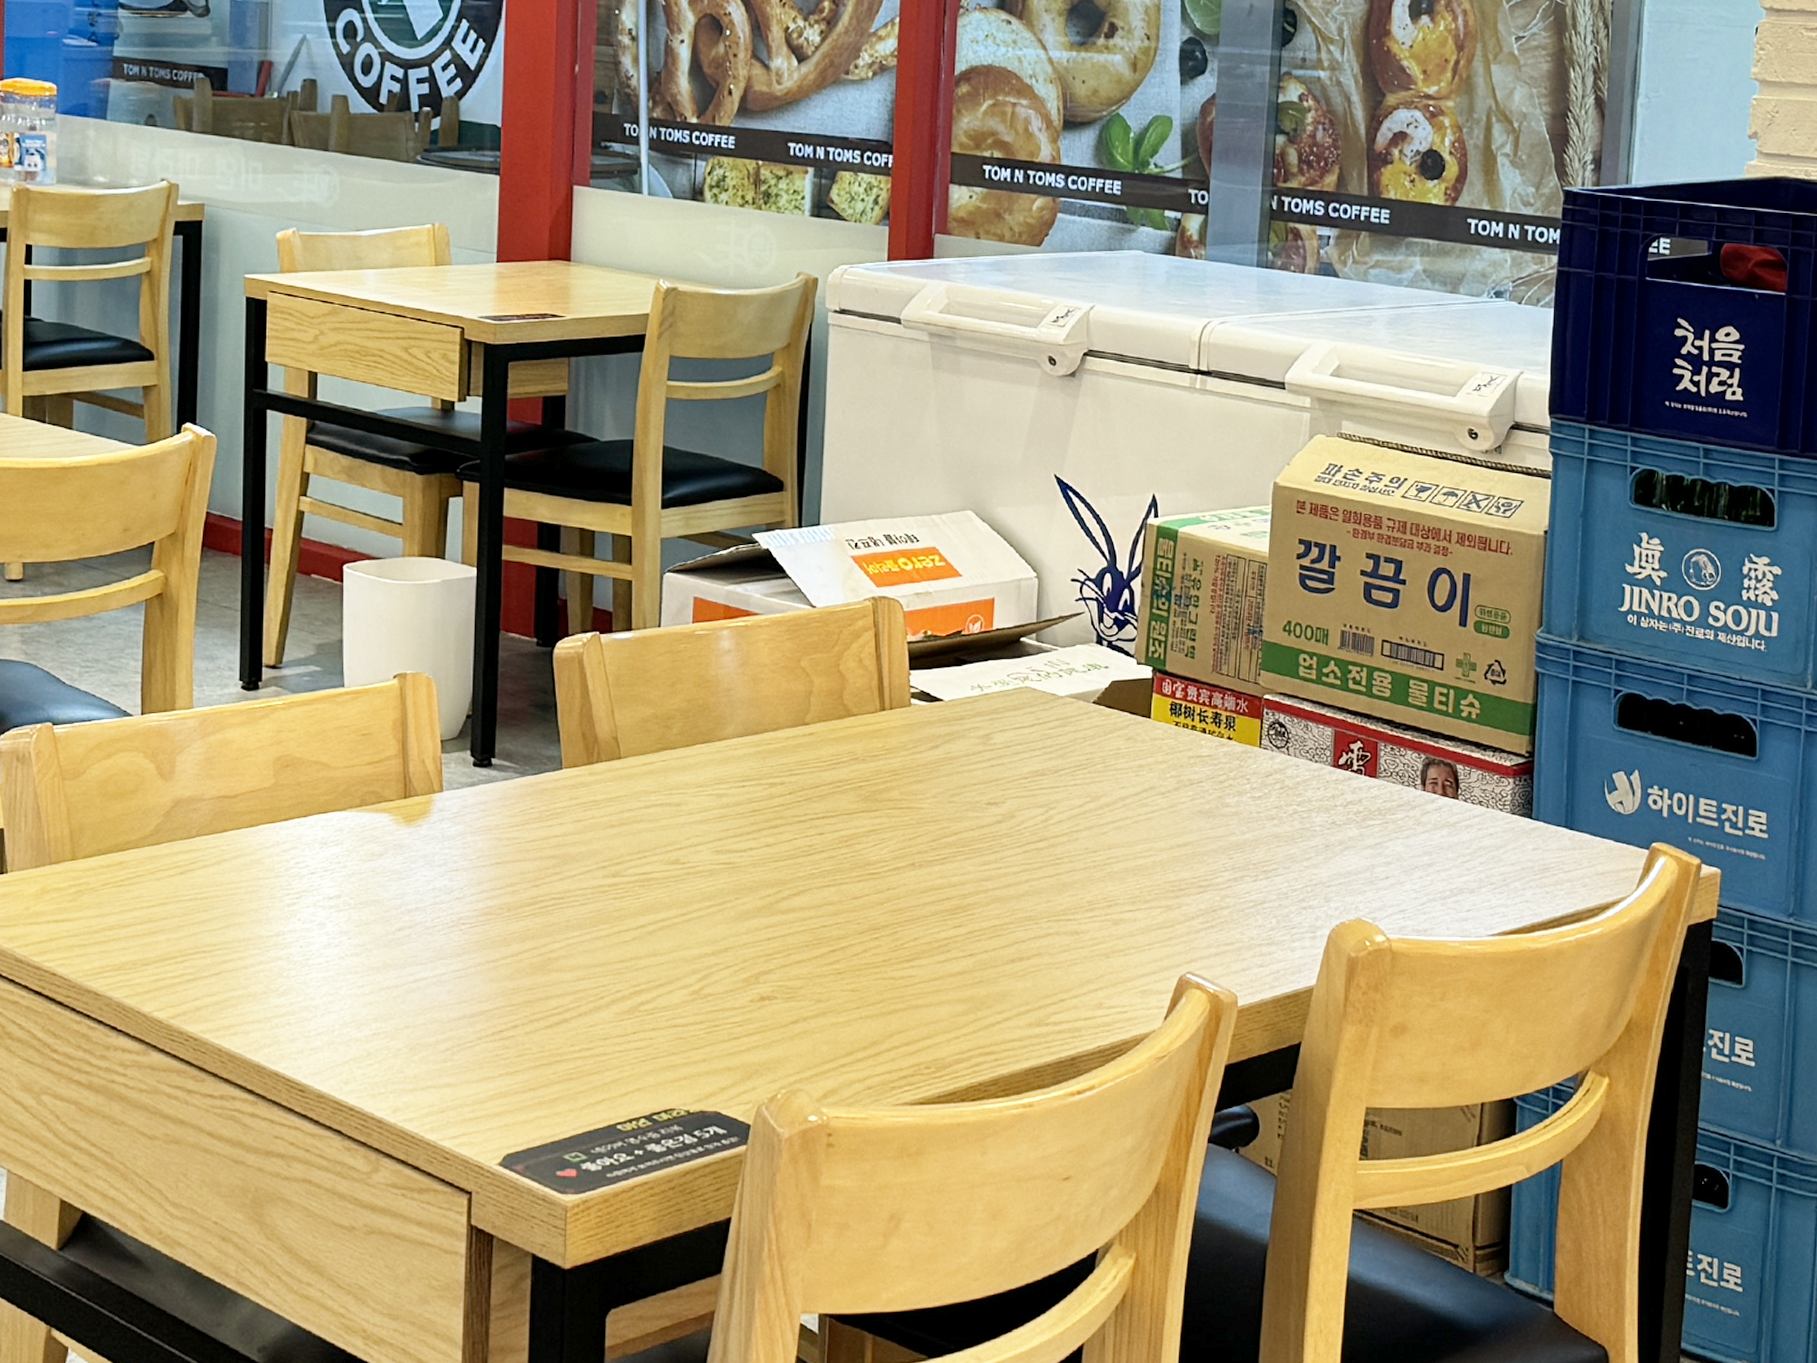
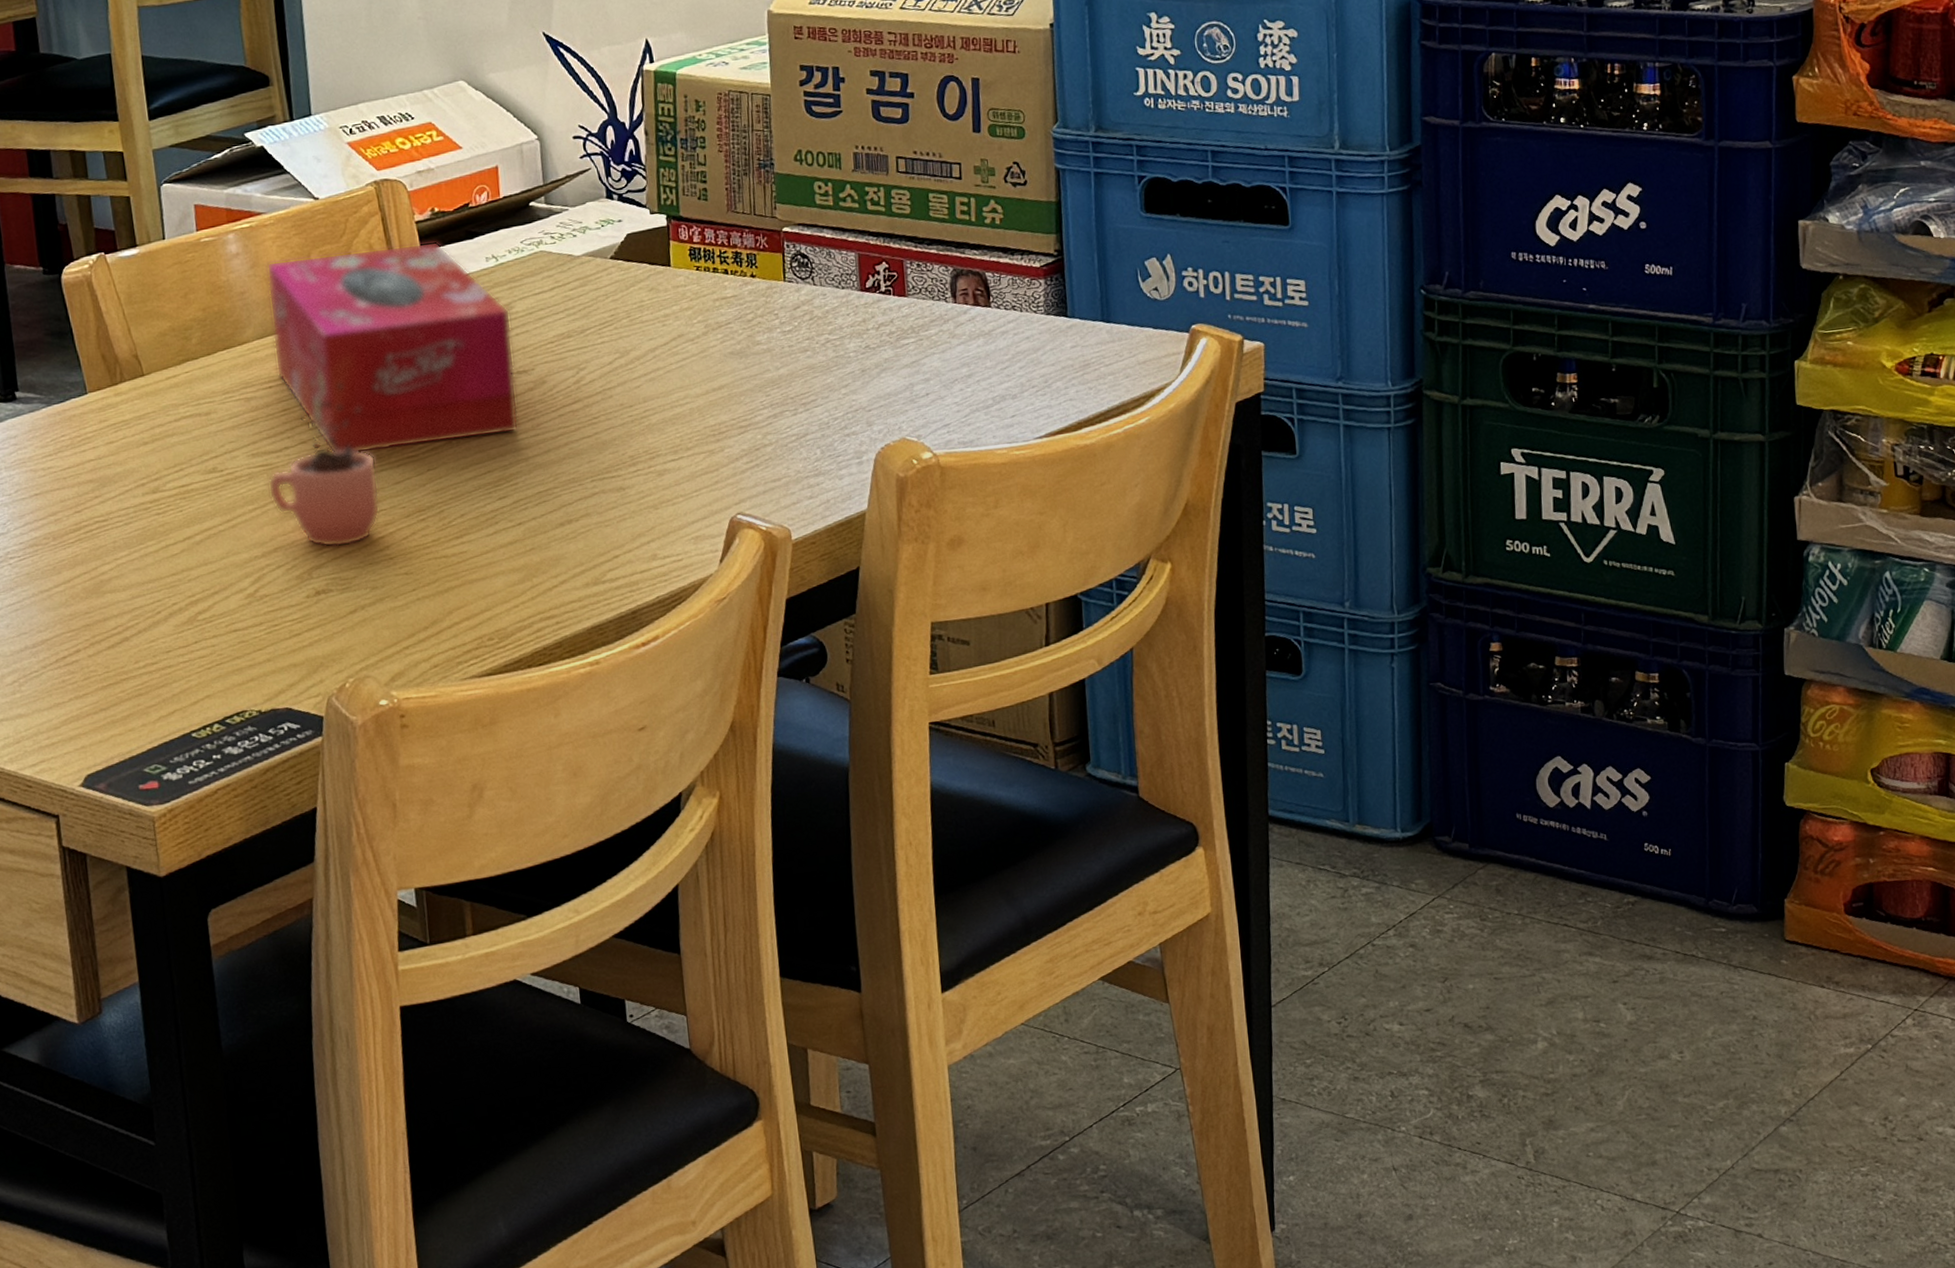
cocoa: none [727,790,837,955] -> present [268,382,380,547]
tissue box: none [752,662,988,863] -> present [266,241,519,453]

